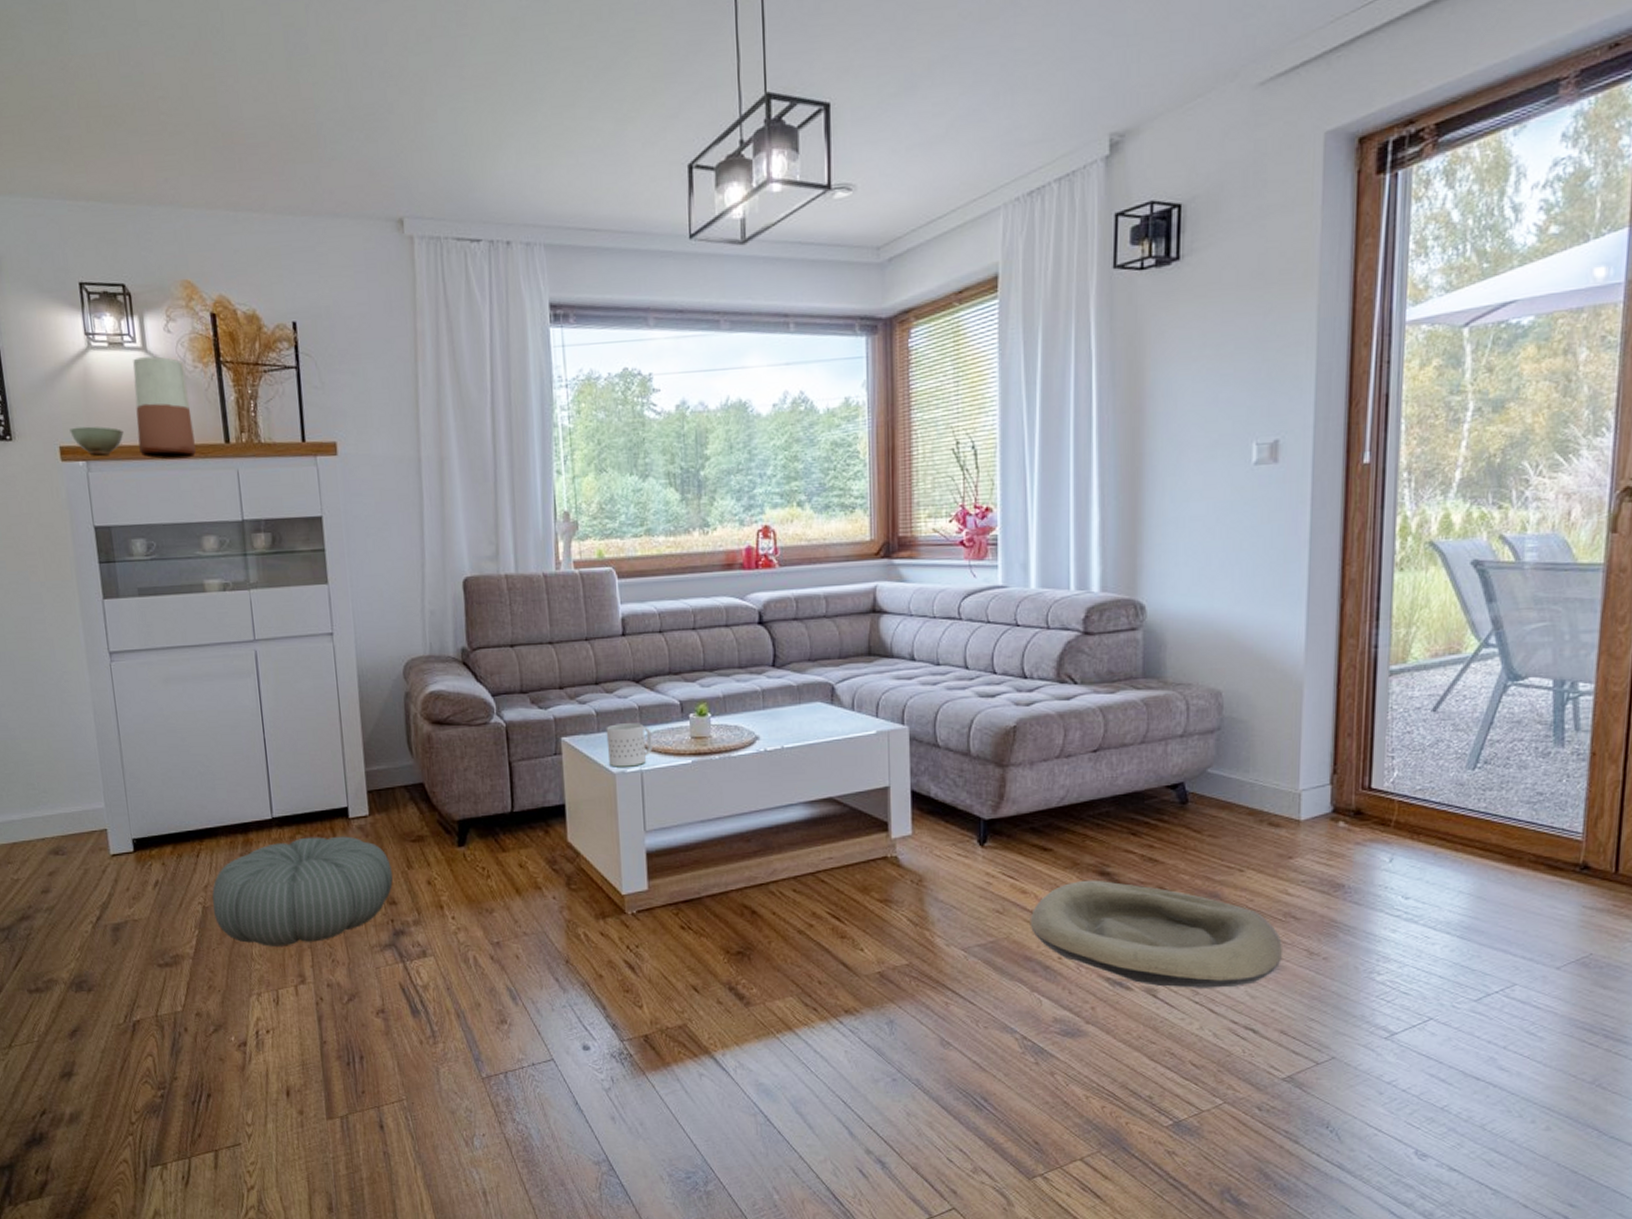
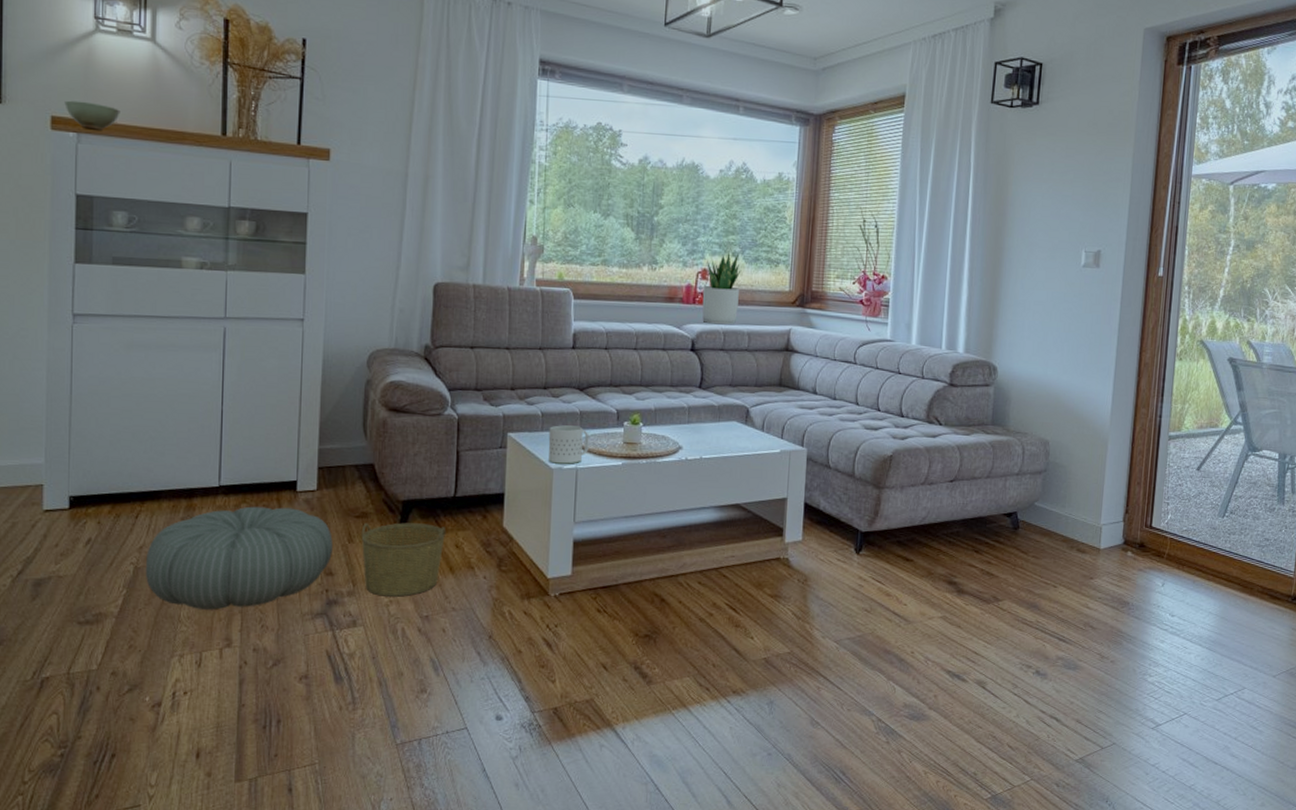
vase: present [132,356,196,460] -> none [134,47,192,144]
basket: none [419,843,508,924] -> present [361,522,447,597]
planter: none [766,502,810,591] -> present [702,252,742,325]
dog bed: present [1030,879,1282,988] -> none [891,587,1082,683]

